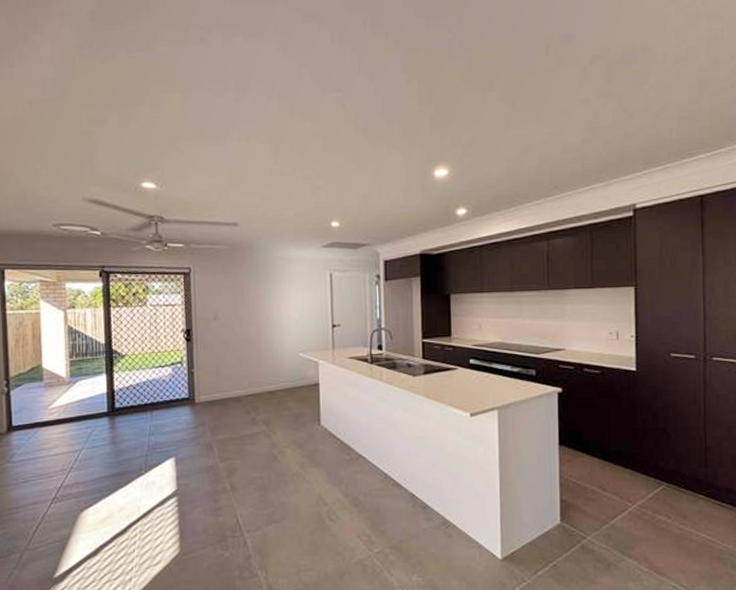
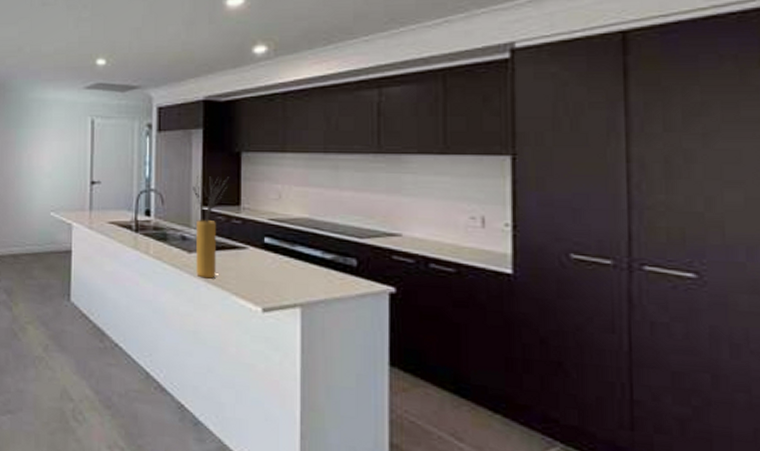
vase: none [414,314,443,395] -> present [193,176,230,279]

